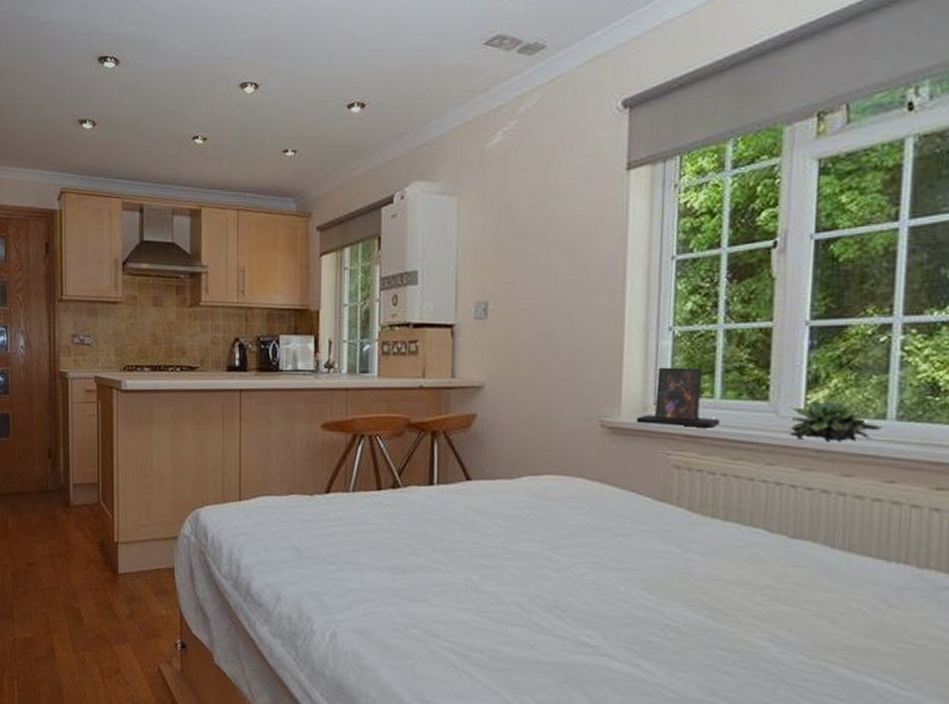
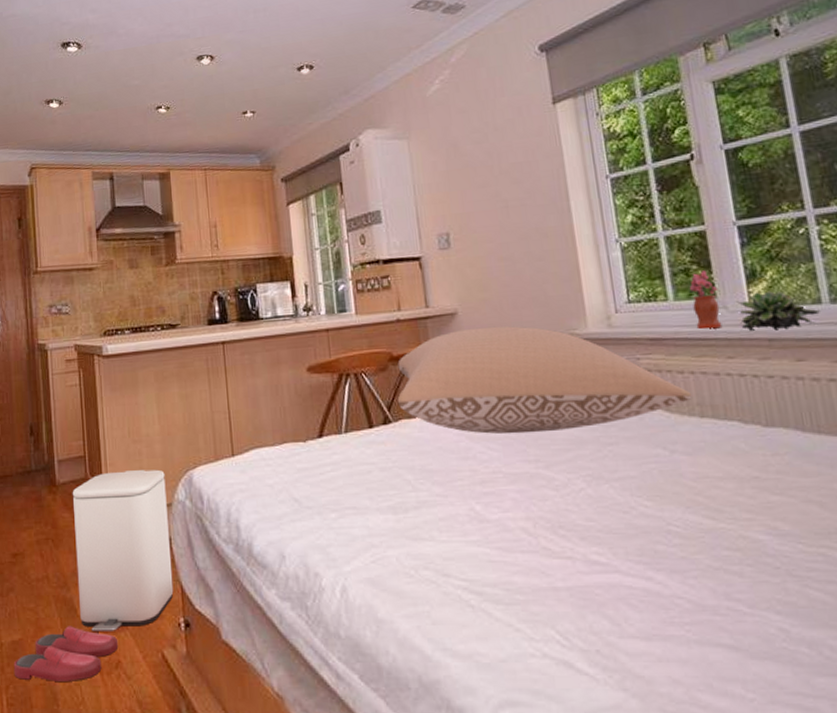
slippers: none [25,632,119,680] -> present [13,626,119,683]
pedal bin: none [85,500,174,643] -> present [72,469,174,633]
pillow: none [409,403,719,516] -> present [397,326,692,434]
photo frame: present [636,367,720,428] -> none [602,274,678,333]
potted flower: none [739,370,773,433] -> present [689,270,723,330]

